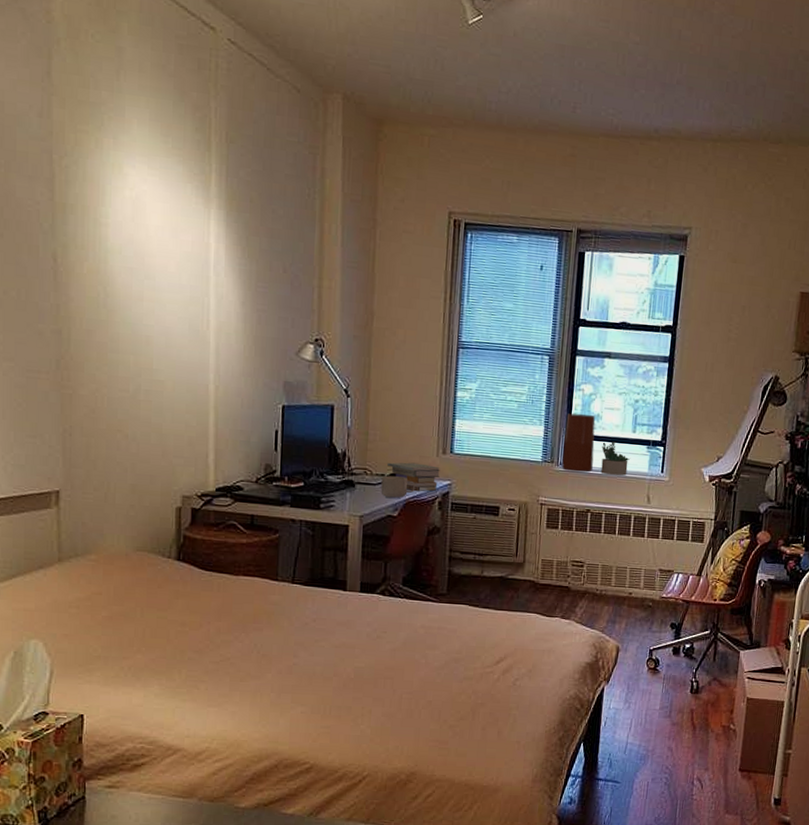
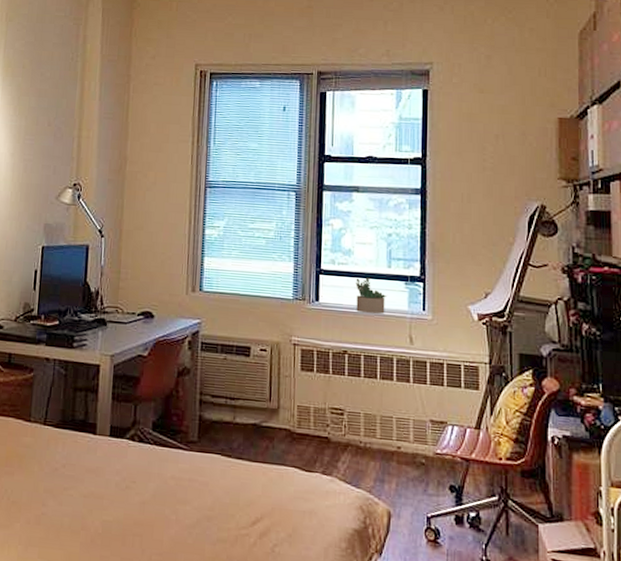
cup: present [380,475,416,499] -> none [131,314,166,338]
books: present [387,462,440,492] -> none [138,300,190,331]
vase: present [562,413,596,473] -> none [314,249,348,311]

